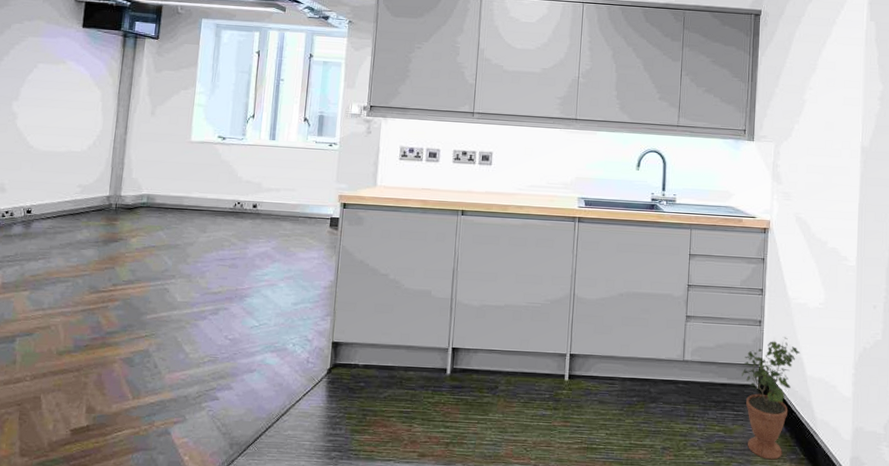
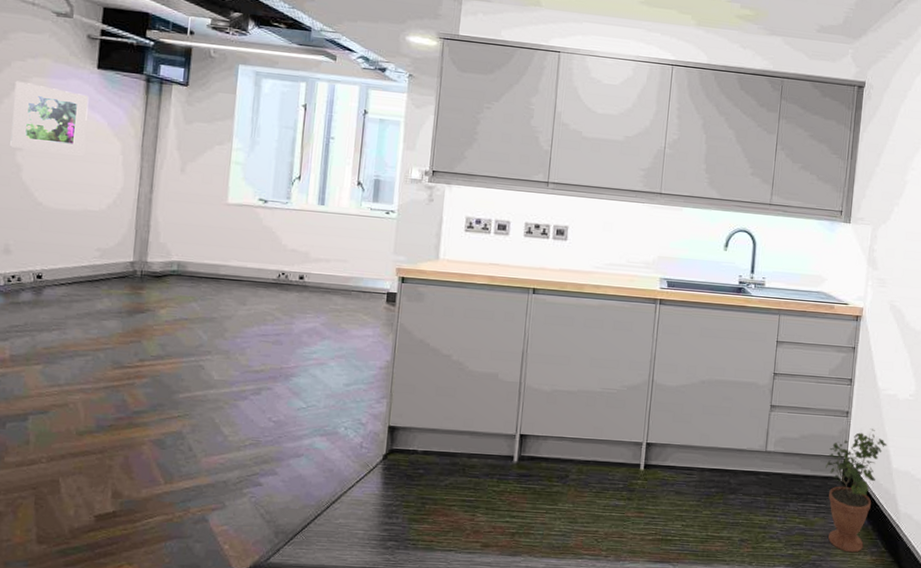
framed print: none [8,41,75,103] -> present [10,81,89,155]

